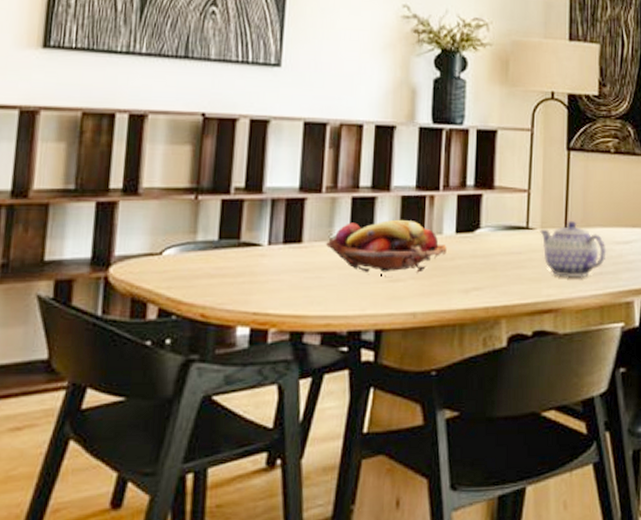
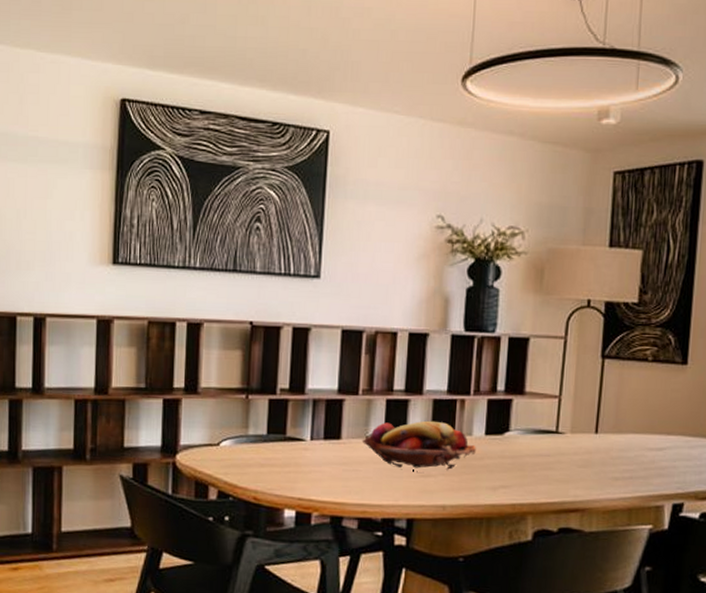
teapot: present [540,221,606,278] -> none [569,427,638,481]

